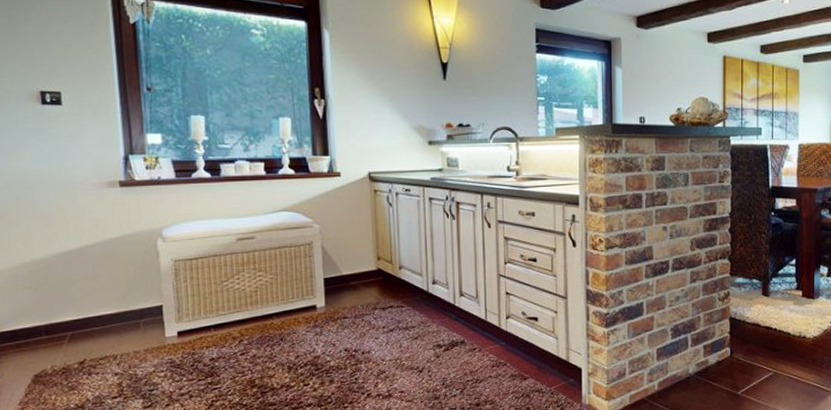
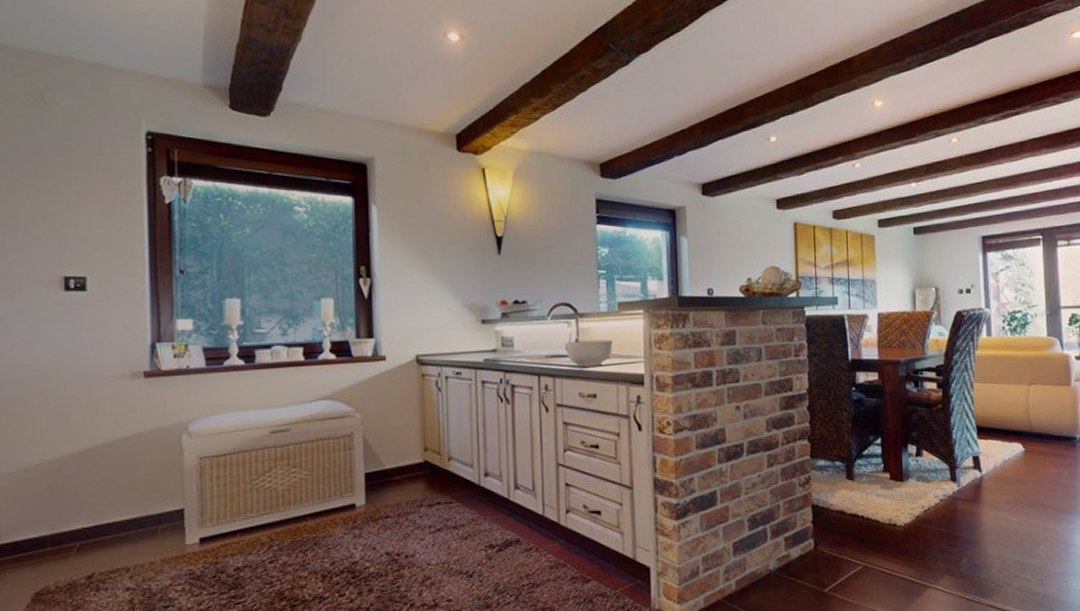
bowl: none [506,162,550,187] -> present [565,339,613,367]

